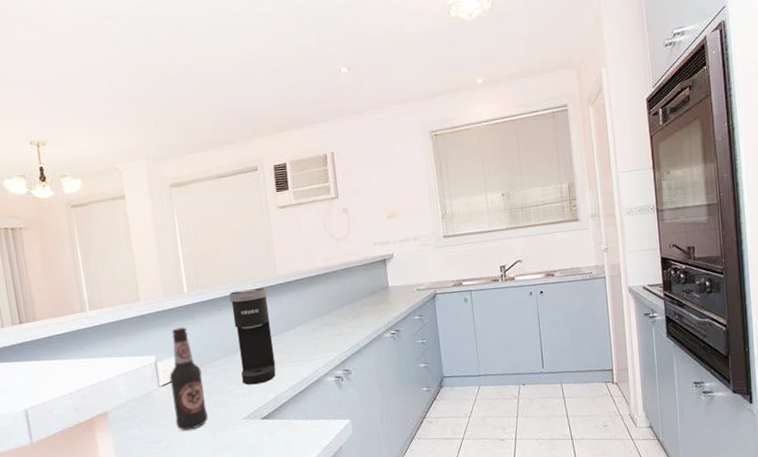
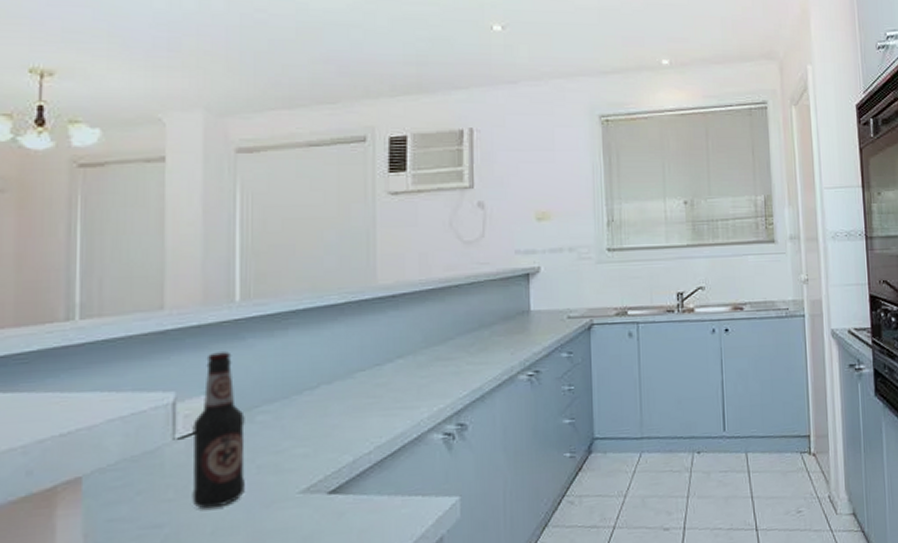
coffee maker: present [229,287,276,385] -> none [303,301,359,442]

